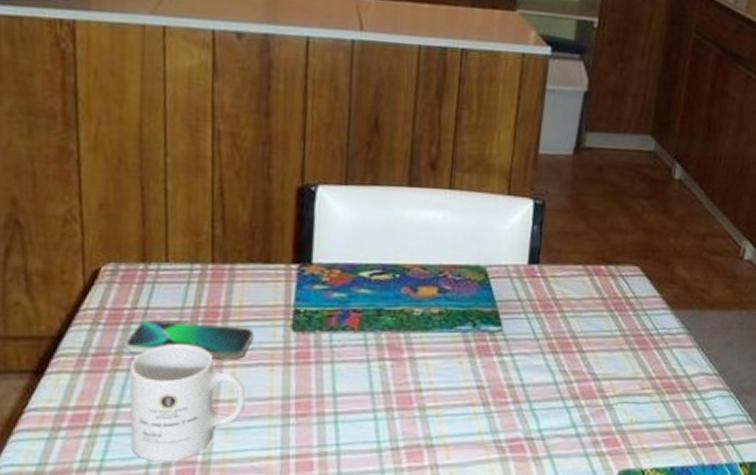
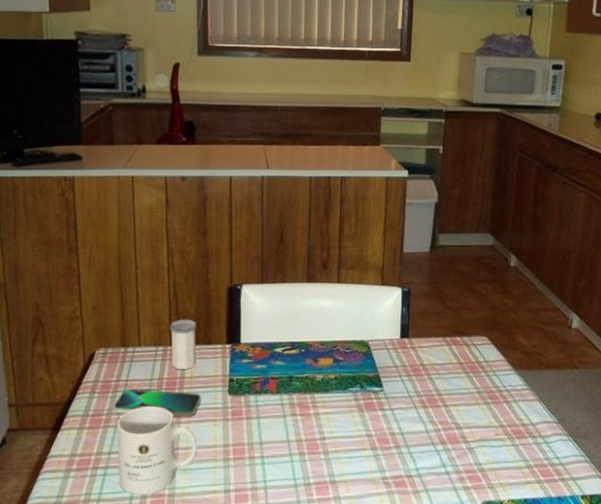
salt shaker: none [212,227,251,295] -> present [170,319,197,369]

